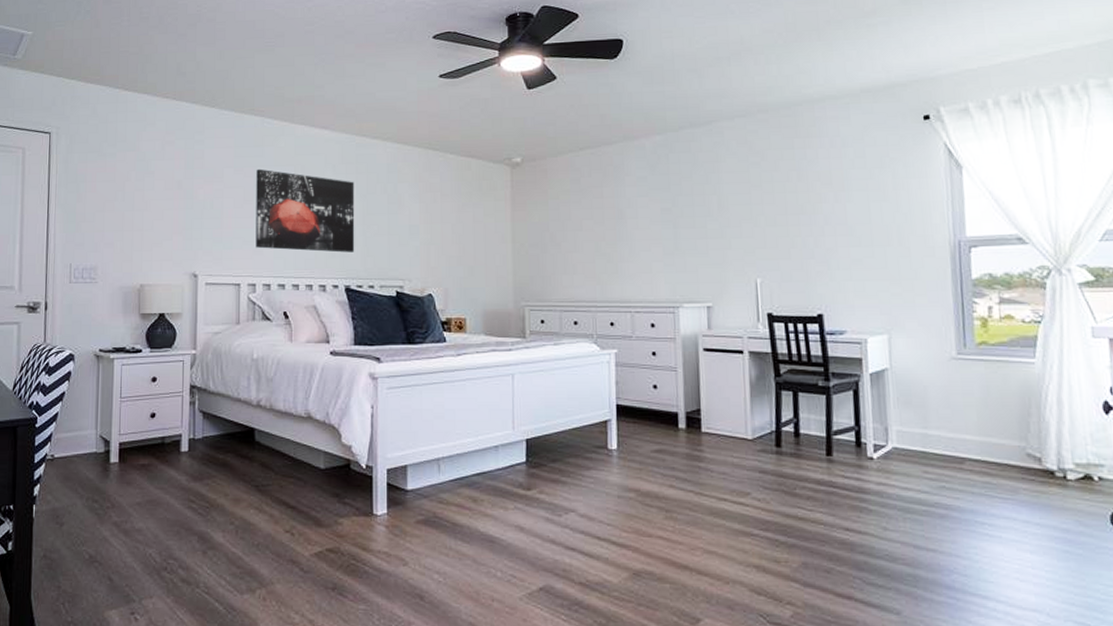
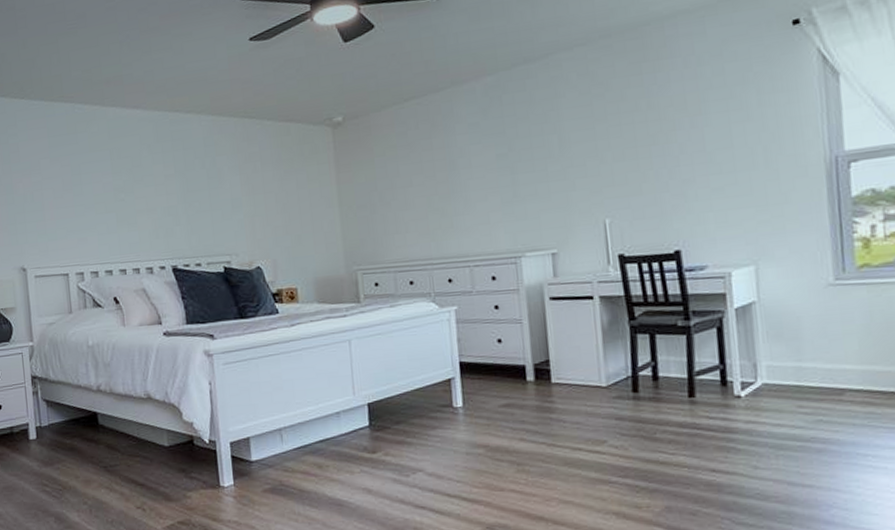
wall art: present [256,168,355,253] -> none [72,156,179,237]

